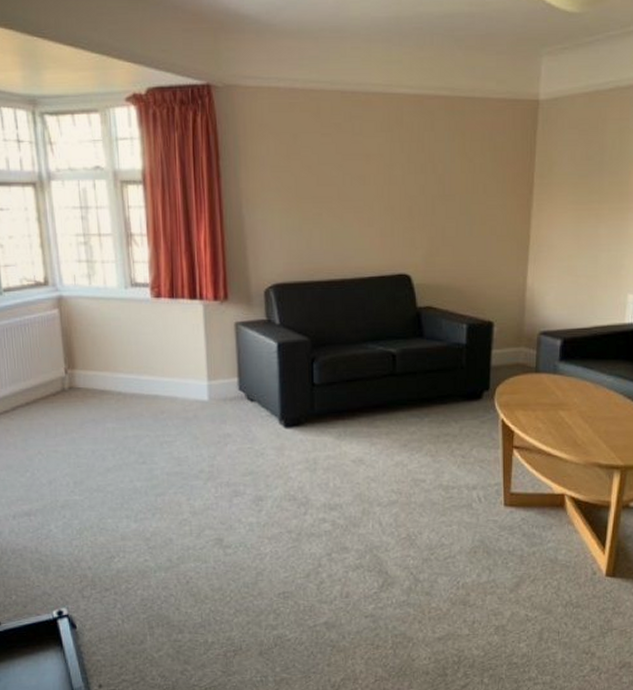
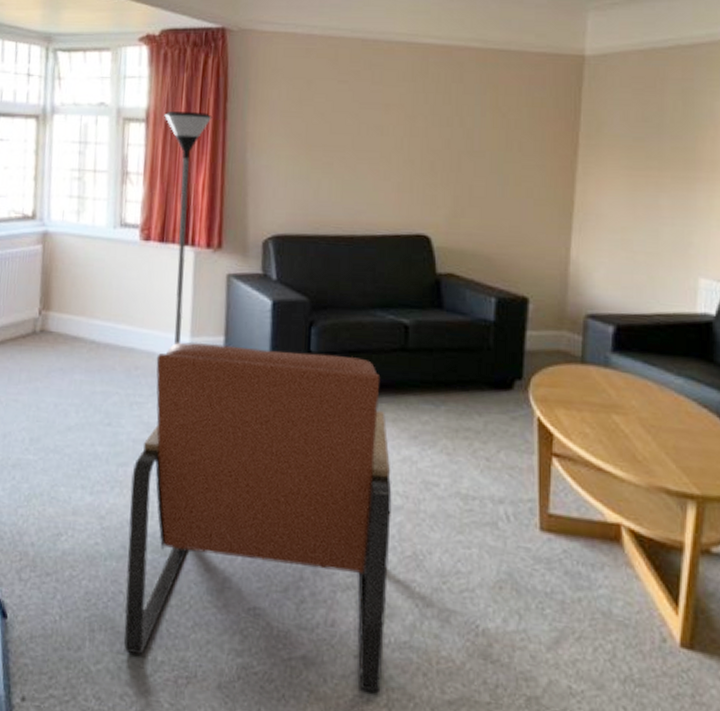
floor lamp: none [160,171,207,389] -> present [164,111,212,345]
armchair: none [169,384,389,640] -> present [124,342,392,693]

